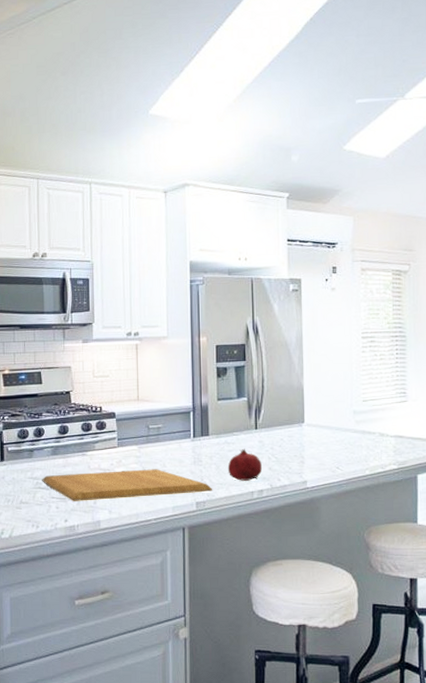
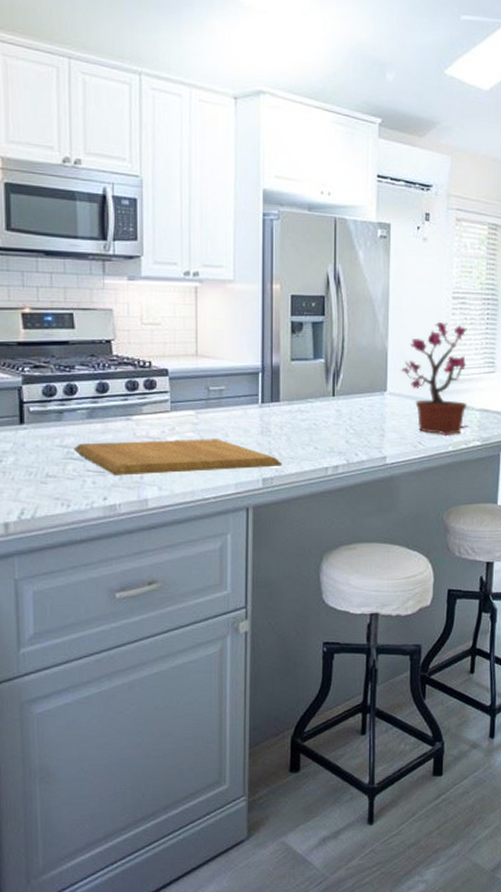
fruit: present [227,448,262,481] -> none [300,417,338,455]
potted plant: none [316,360,384,461] -> present [400,322,468,436]

